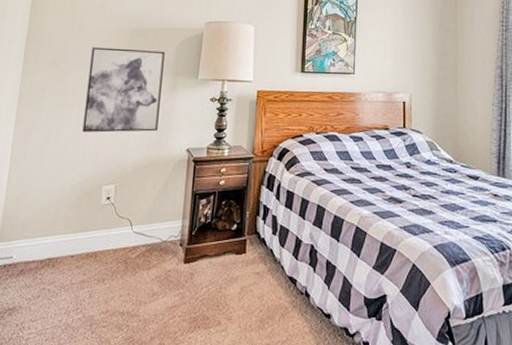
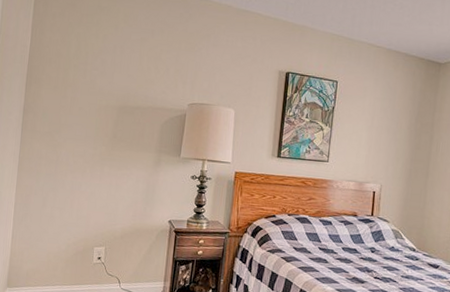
wall art: present [82,47,165,133] -> none [75,121,150,203]

